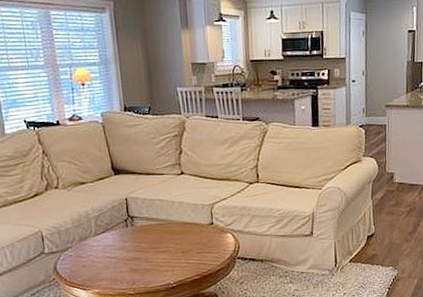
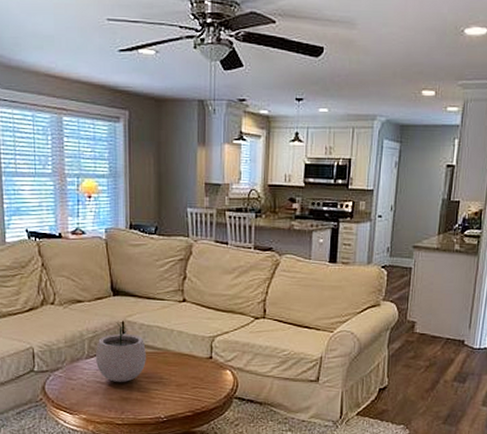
plant pot: none [102,198,152,256] -> present [96,322,146,382]

